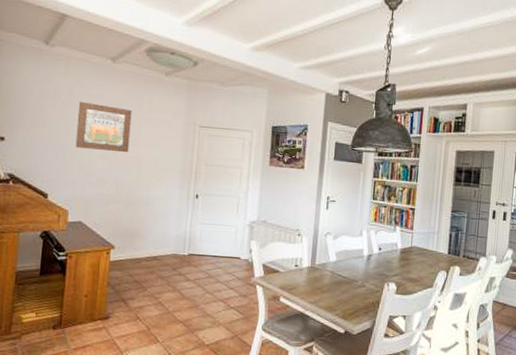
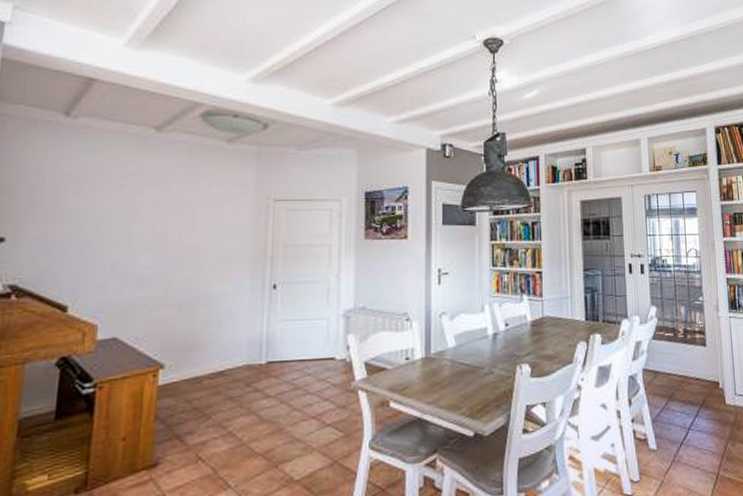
wall art: present [75,101,132,153] -> none [107,182,185,242]

